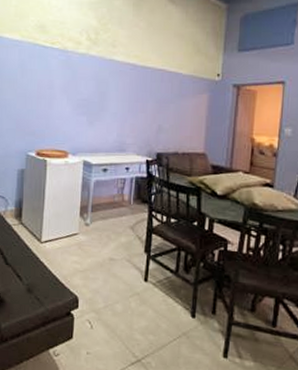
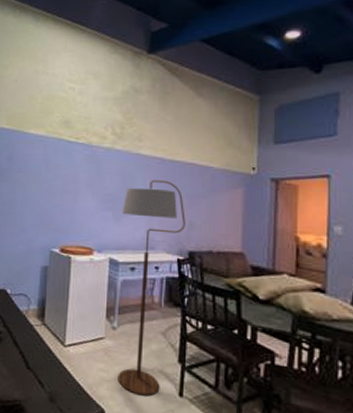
floor lamp: none [90,86,155,283] -> present [118,180,185,396]

